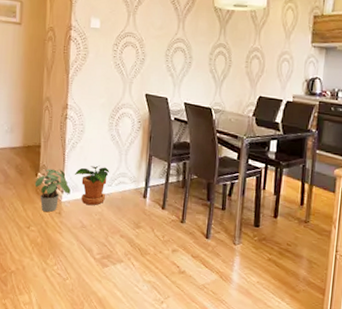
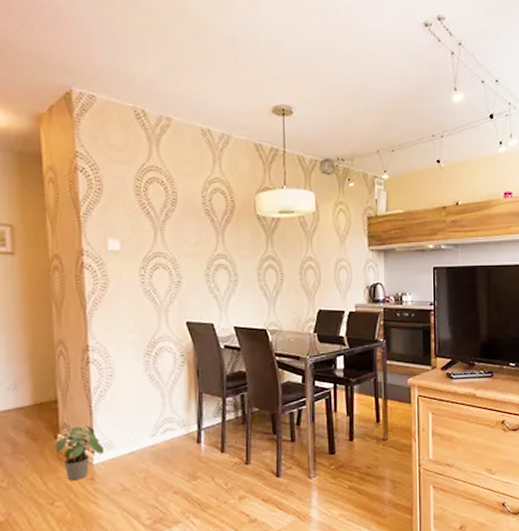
potted plant: present [74,165,110,206] -> none [106,413,152,463]

